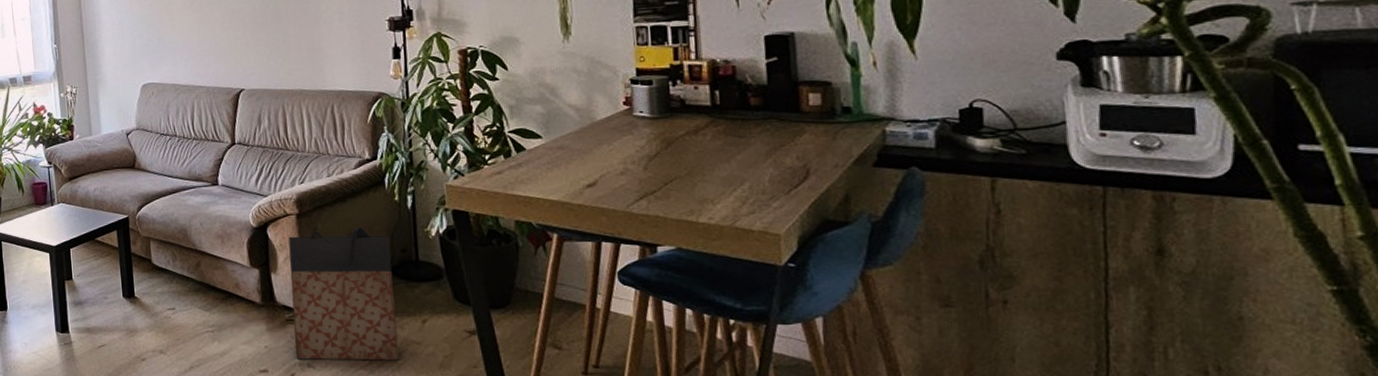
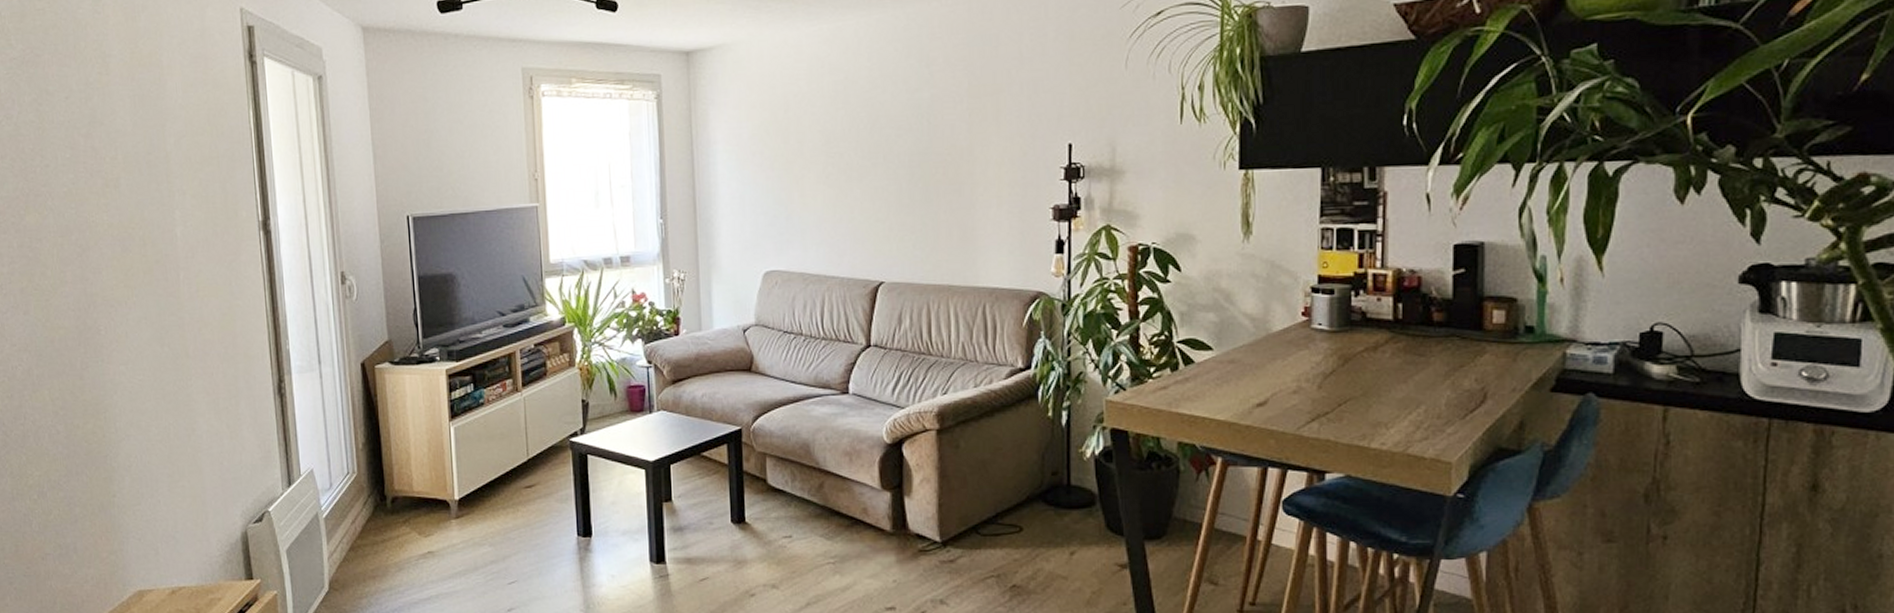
bag: present [288,227,399,361] -> none [926,446,1042,597]

